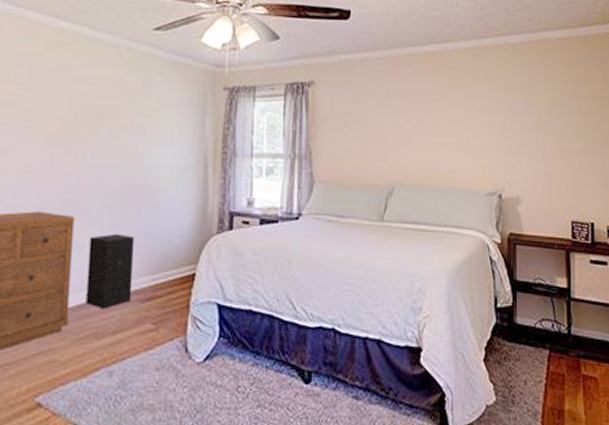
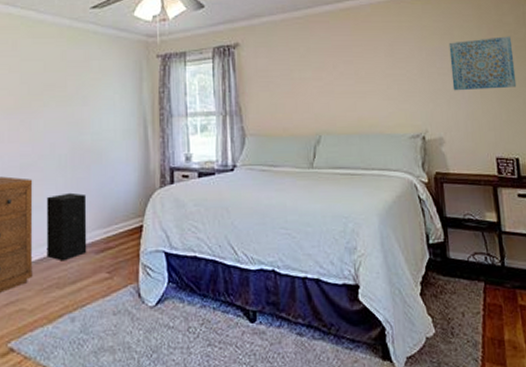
wall art: none [533,94,598,149] -> present [449,36,517,91]

